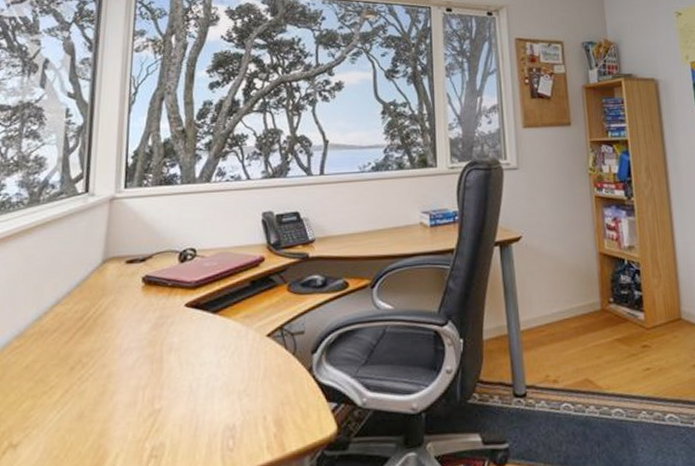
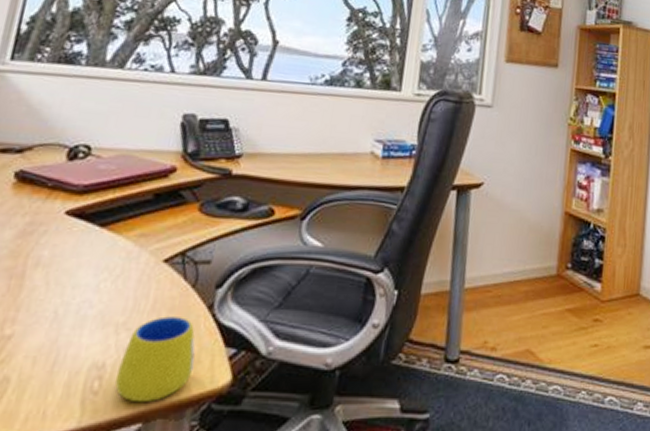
mug: none [245,380,305,455] -> present [115,316,195,403]

